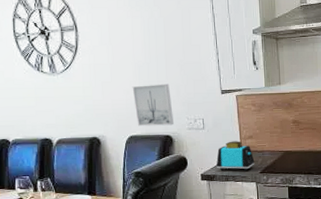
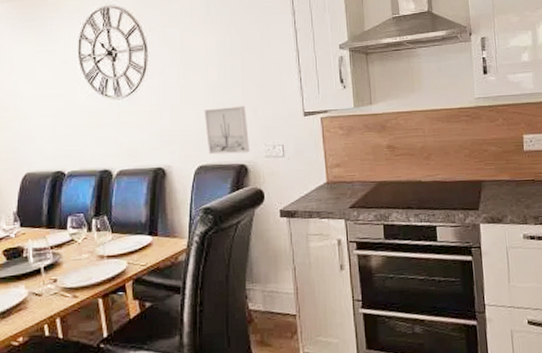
toaster: present [216,141,255,171] -> none [298,170,343,206]

